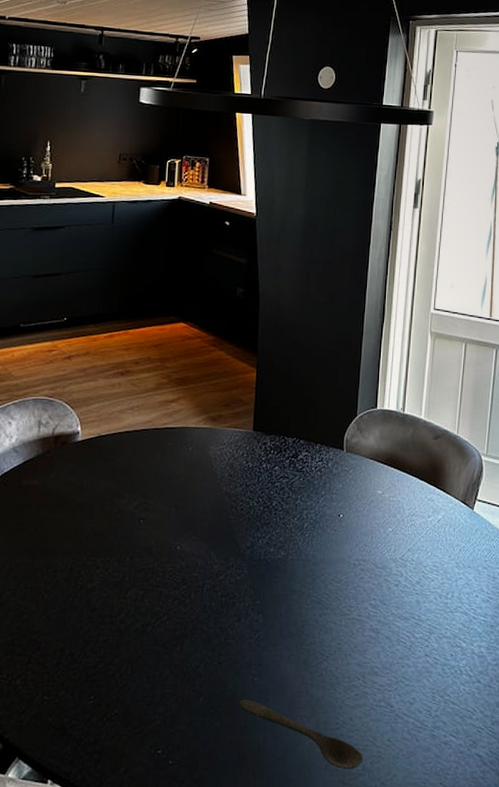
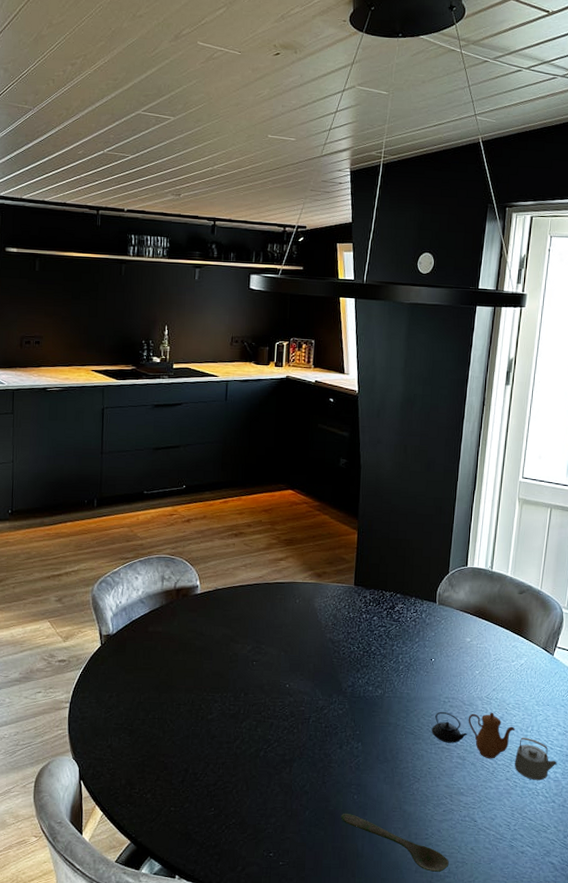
teapot: none [341,576,482,656] -> present [431,711,557,780]

